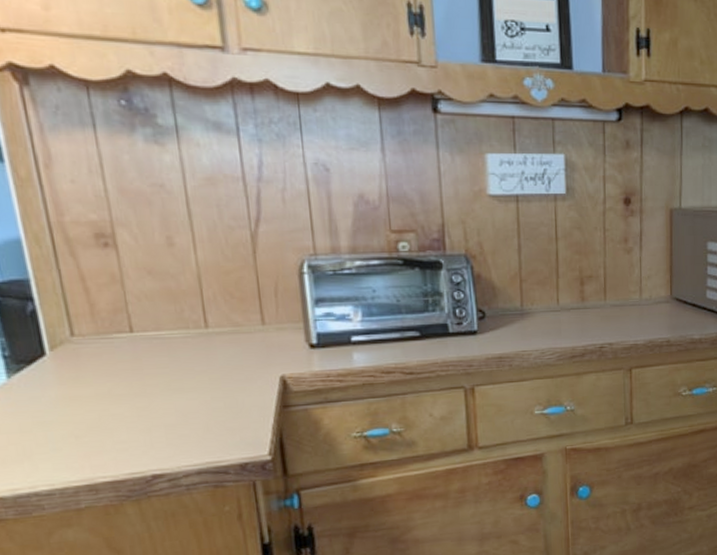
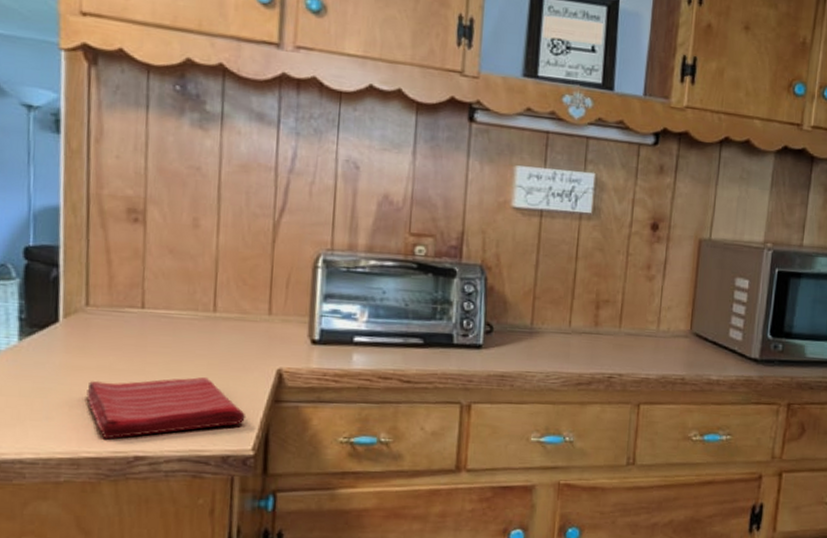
dish towel: none [90,392,256,463] -> present [86,377,245,440]

